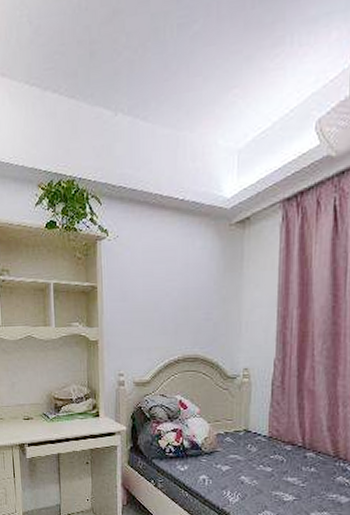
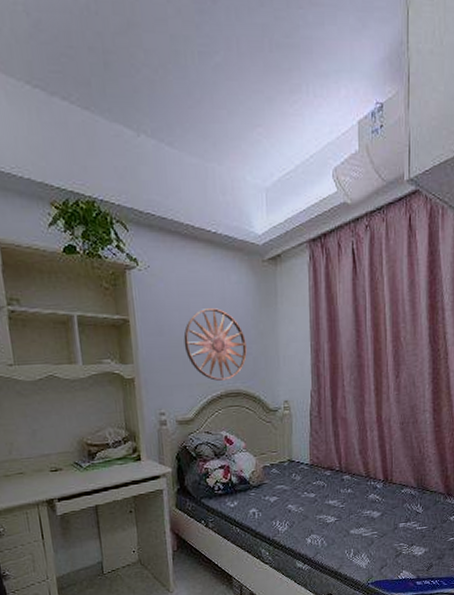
wall art: none [145,274,207,345] -> present [183,308,247,381]

